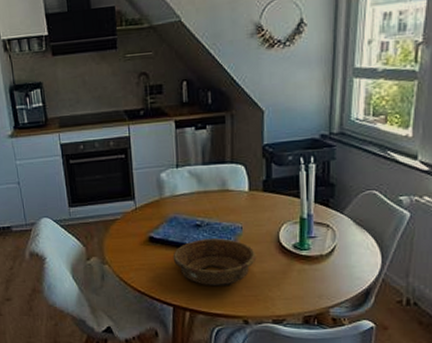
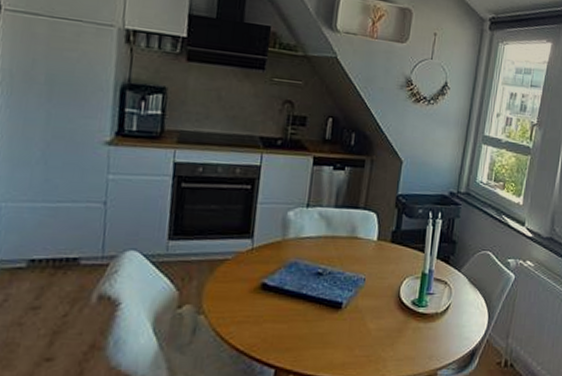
decorative bowl: present [172,238,257,286] -> none [284,289,375,345]

